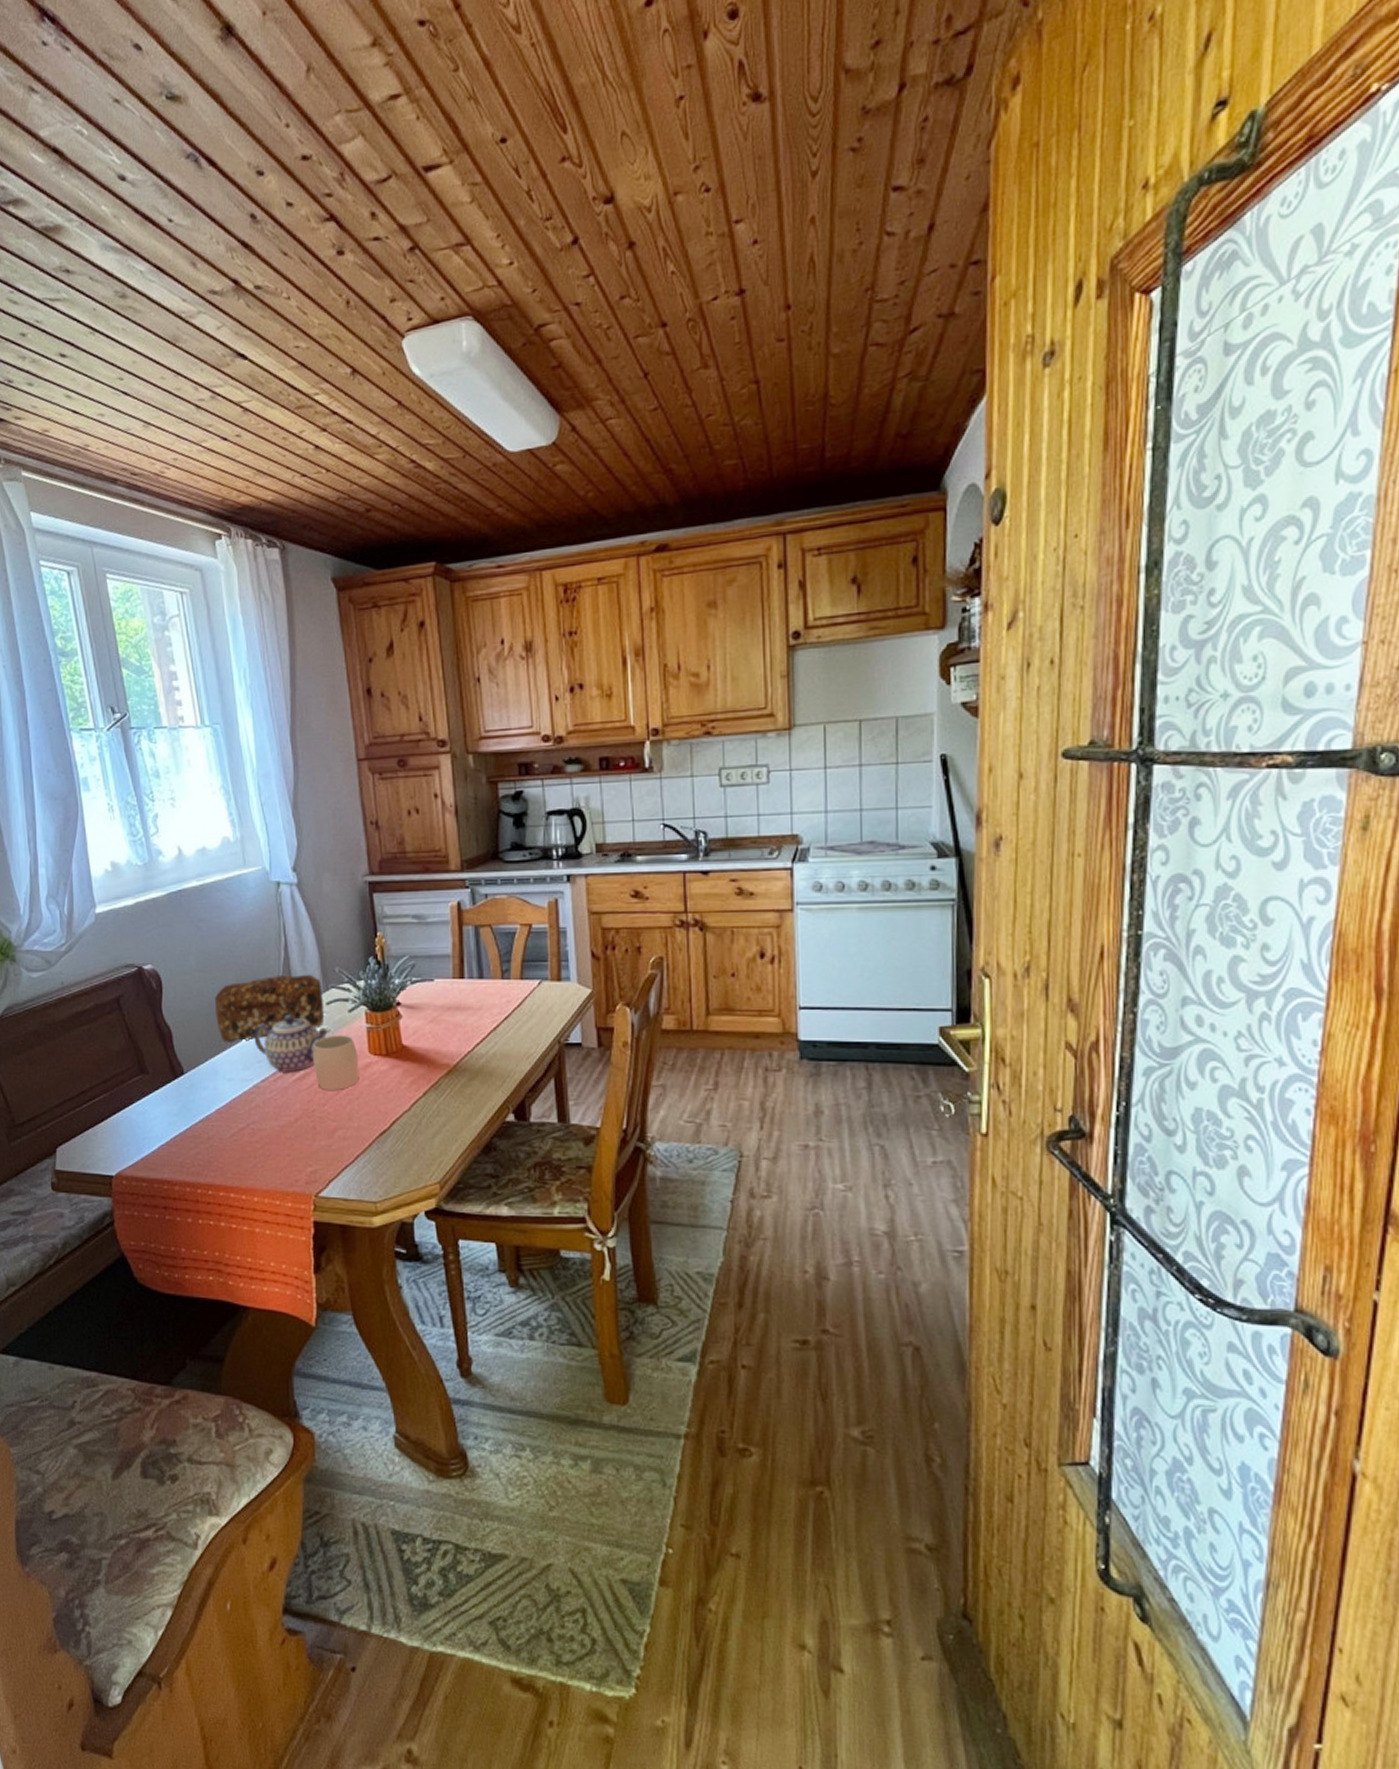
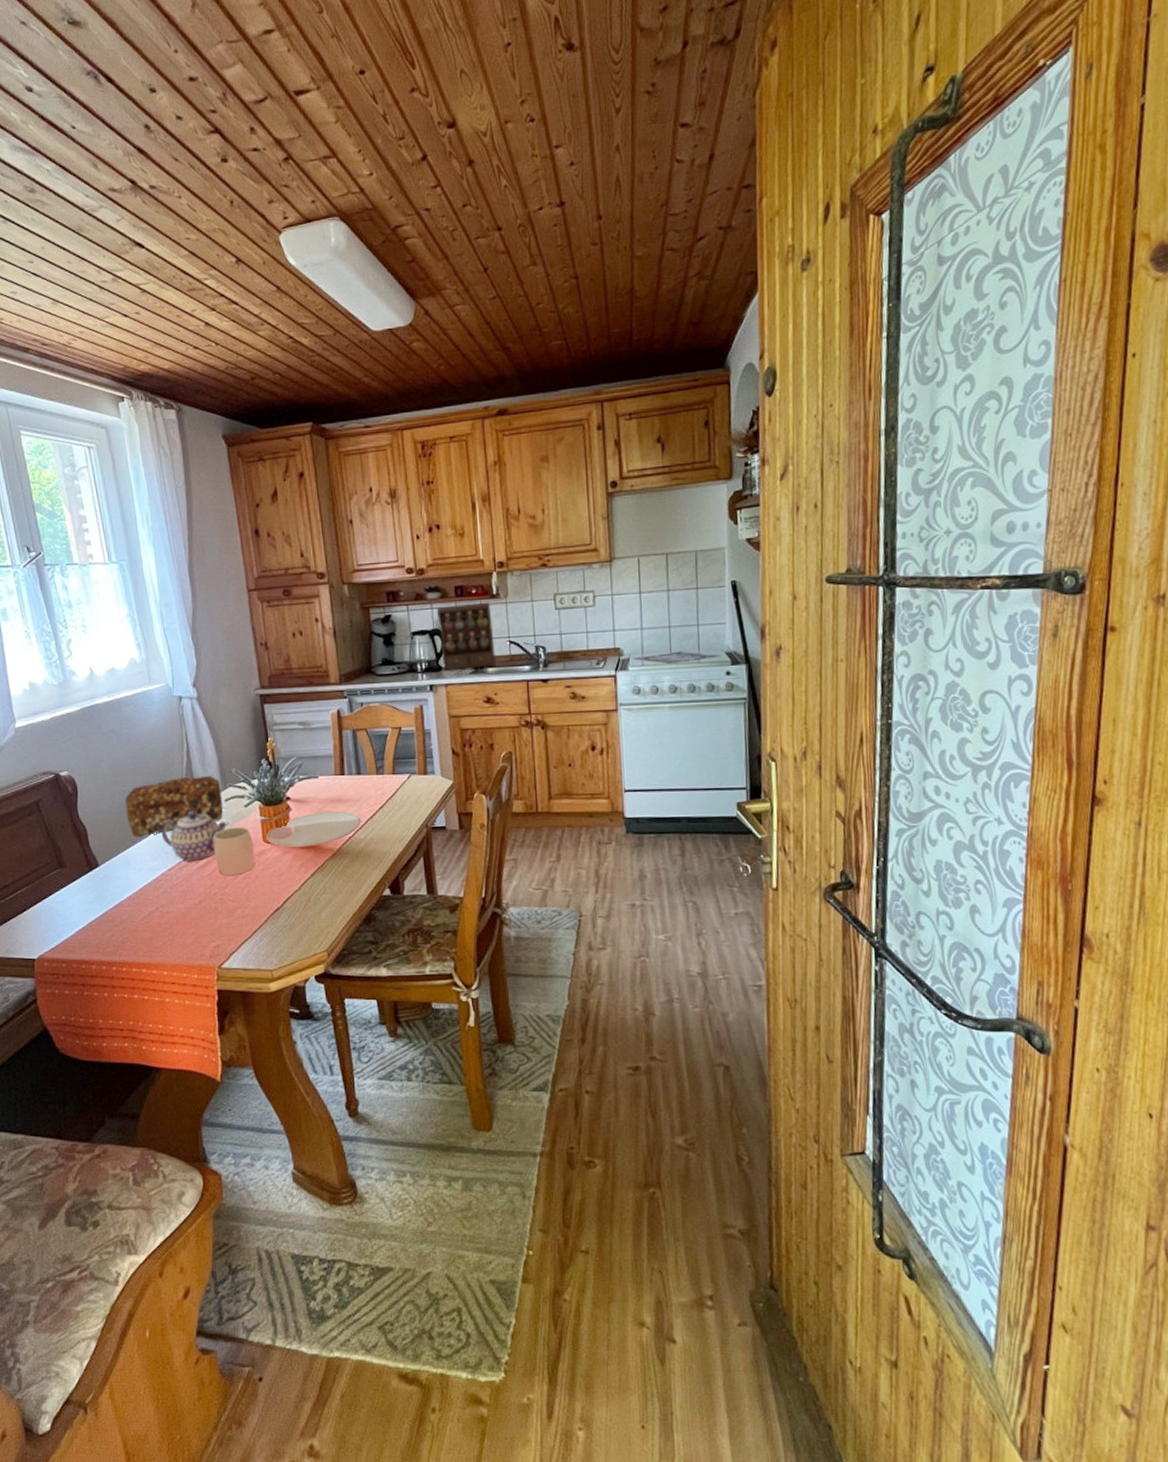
plate: none [372,1020,483,1062] -> present [265,811,362,848]
spice rack: none [576,777,646,858] -> present [436,602,496,670]

